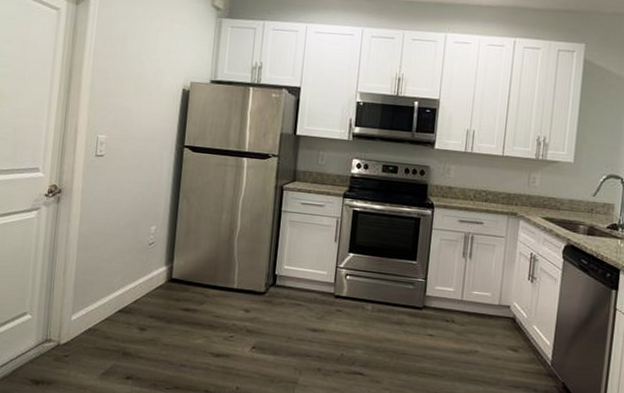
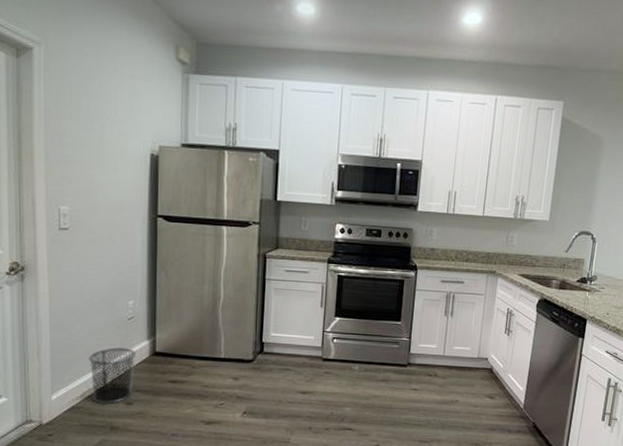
waste bin: none [109,271,154,329] -> present [89,347,137,404]

